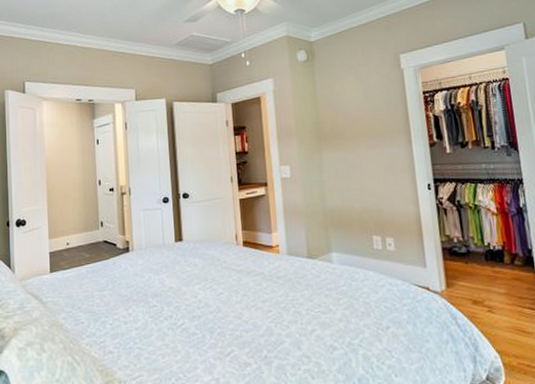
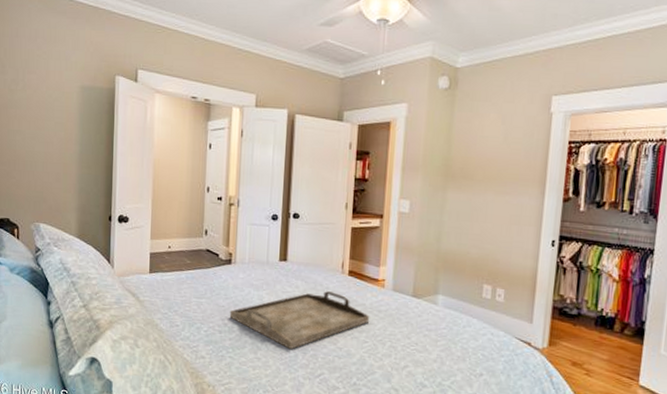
serving tray: none [133,265,271,331] -> present [229,291,370,350]

